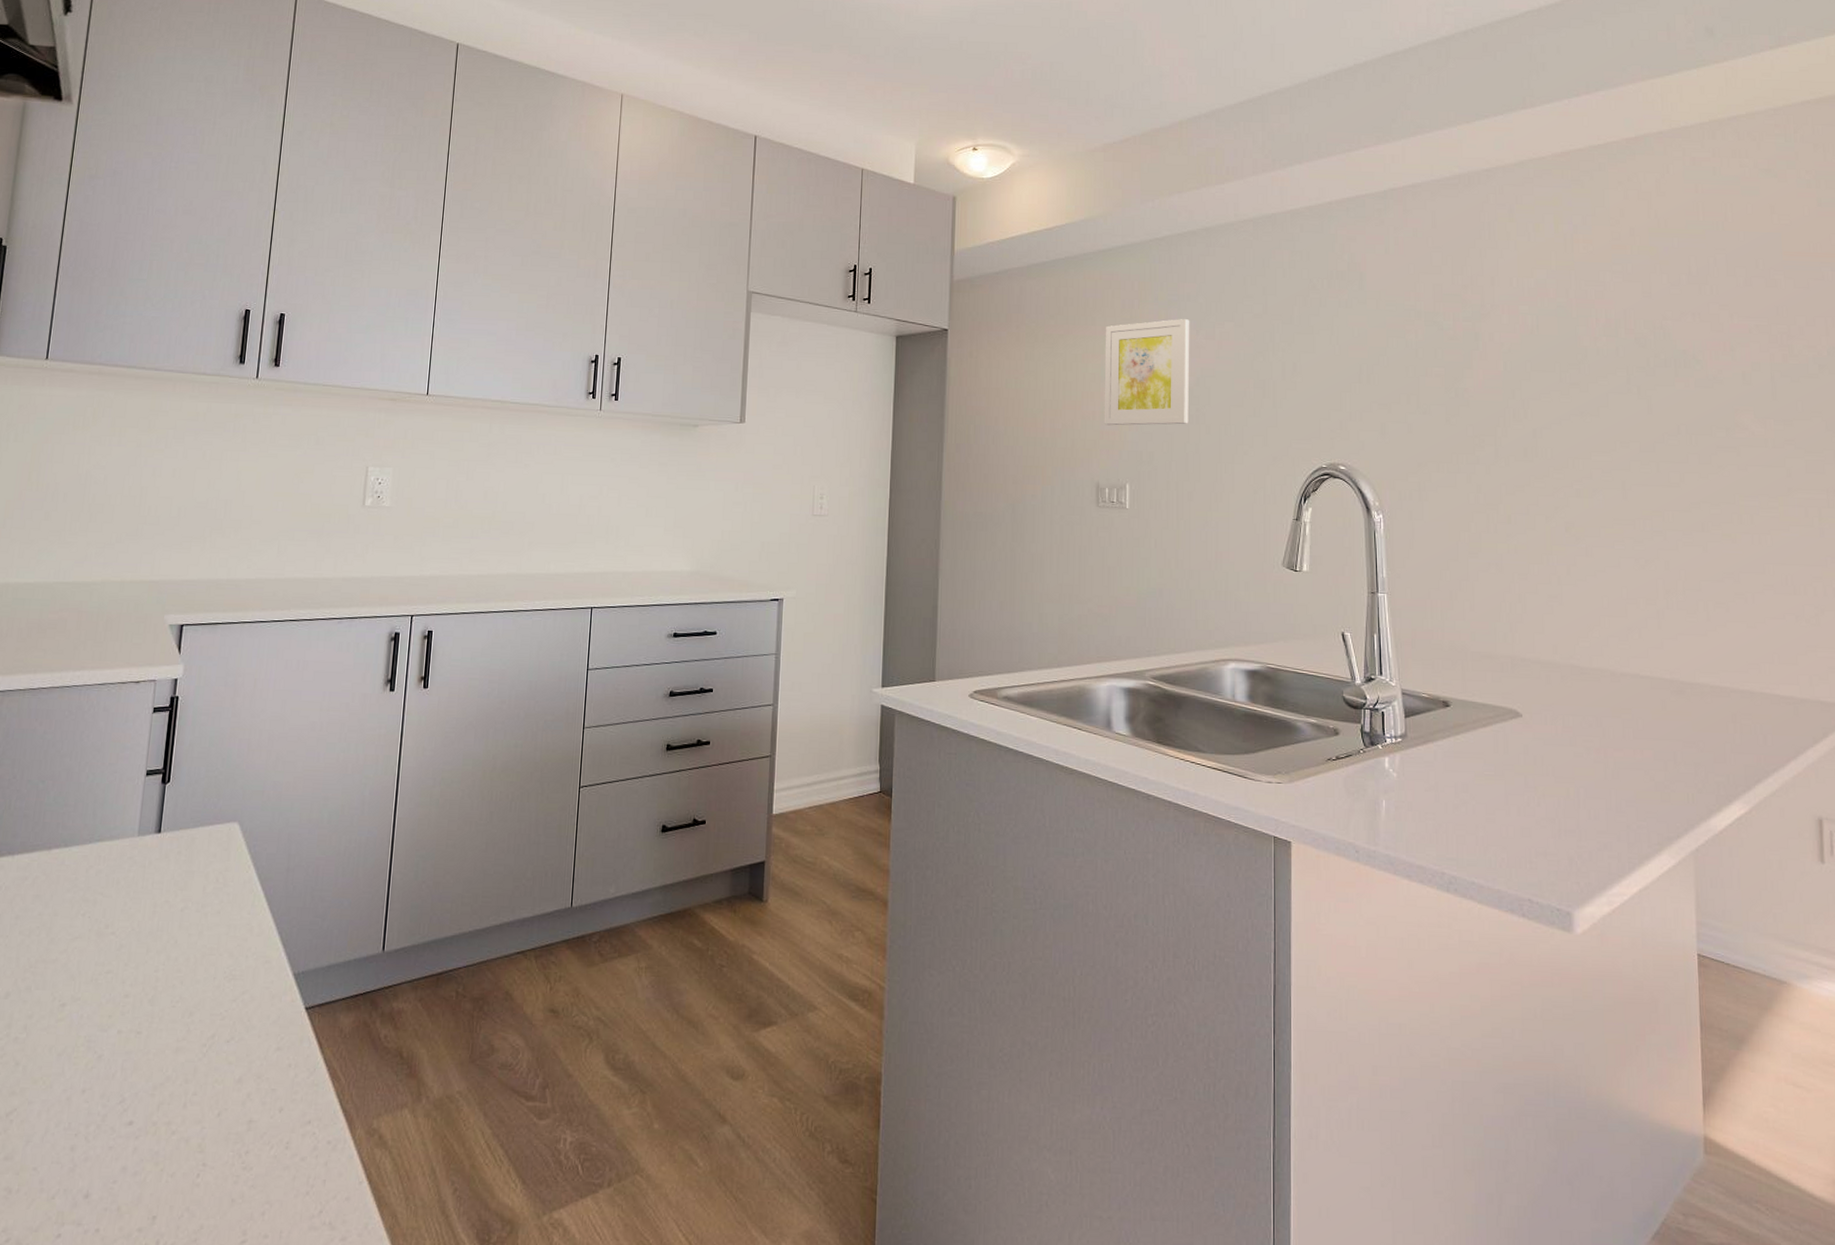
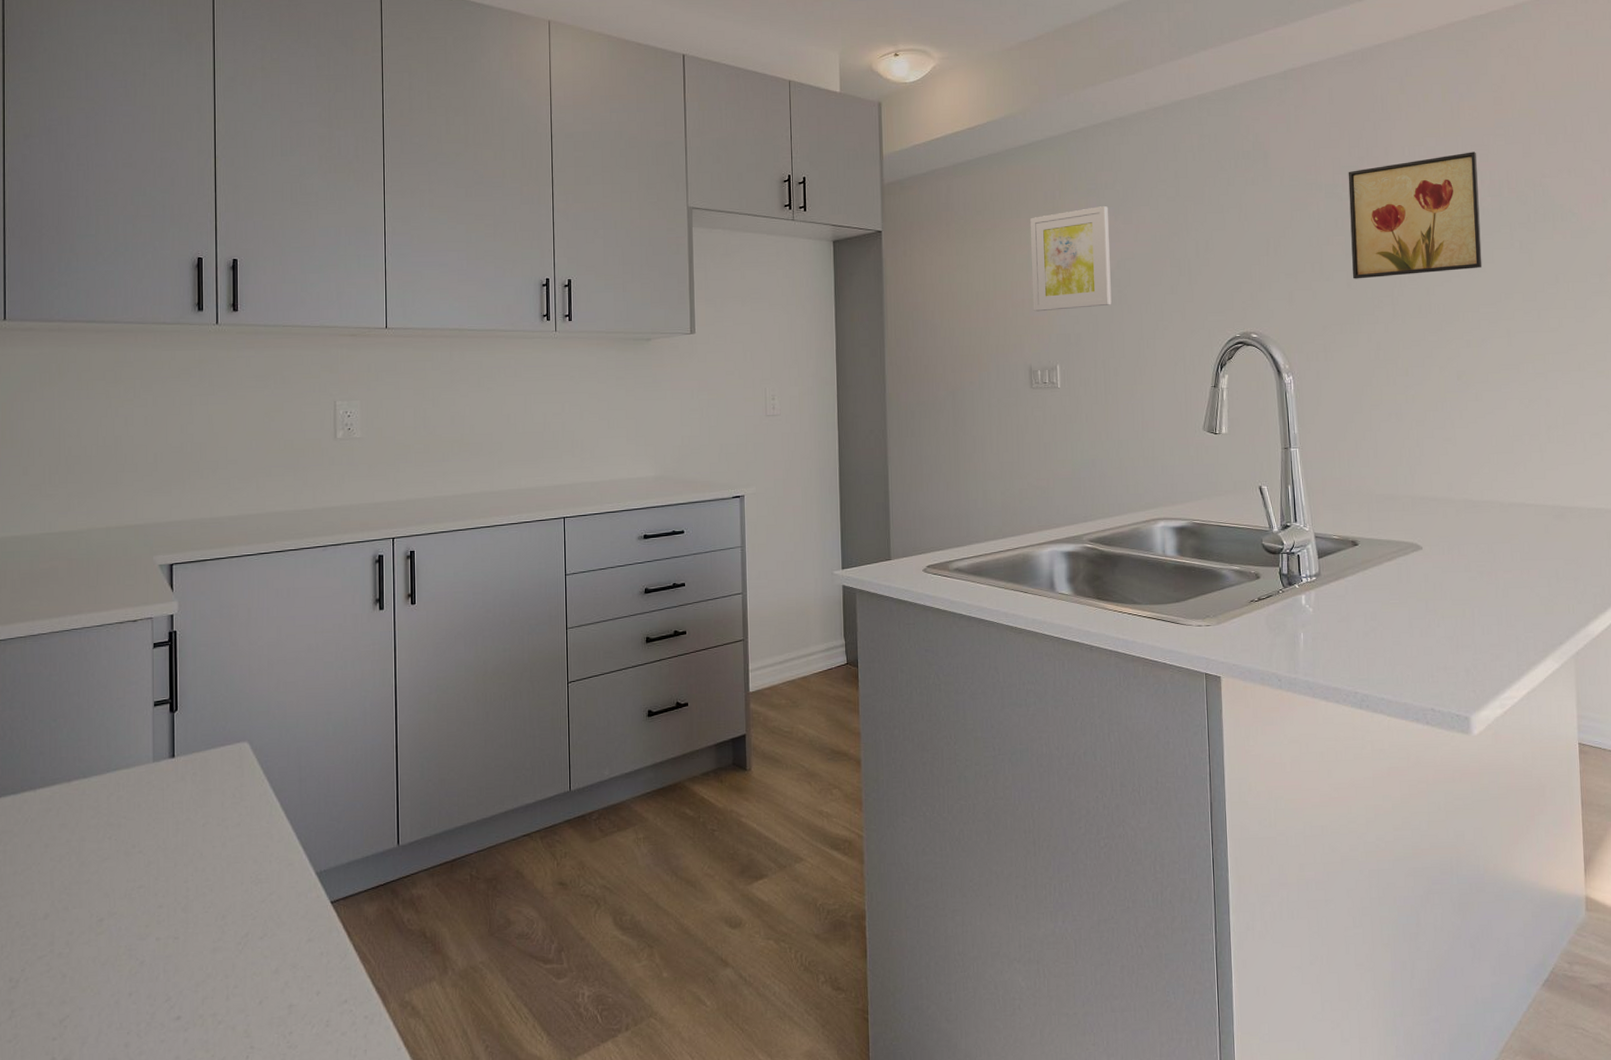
wall art: none [1450,287,1596,415] -> present [1348,152,1482,279]

